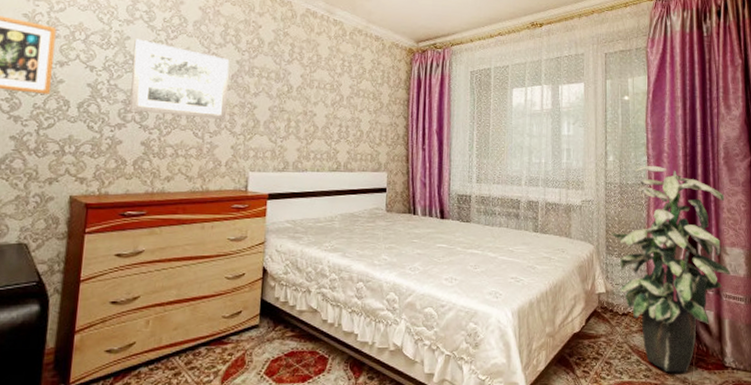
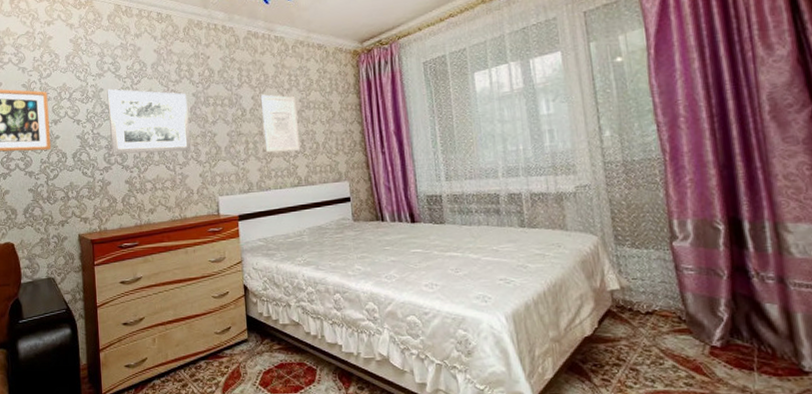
wall art: none [307,75,346,136] -> present [260,94,301,153]
indoor plant: present [610,165,732,373] -> none [618,134,800,380]

